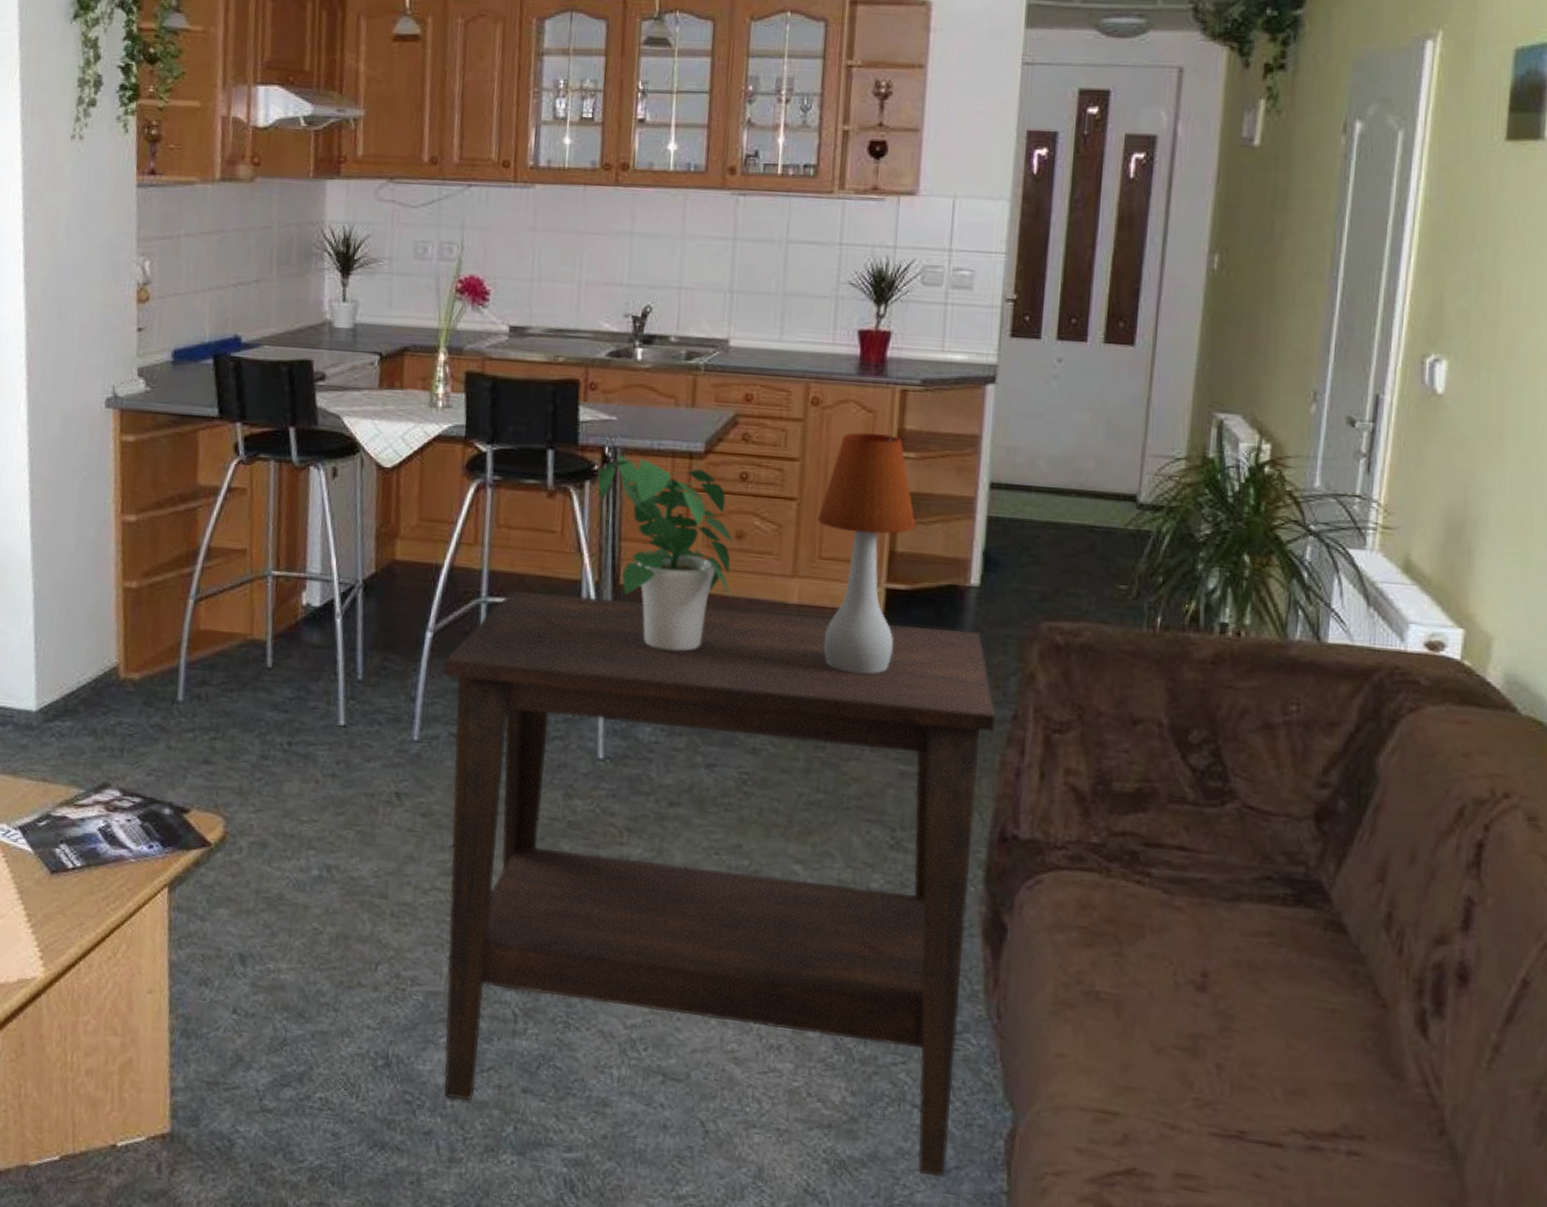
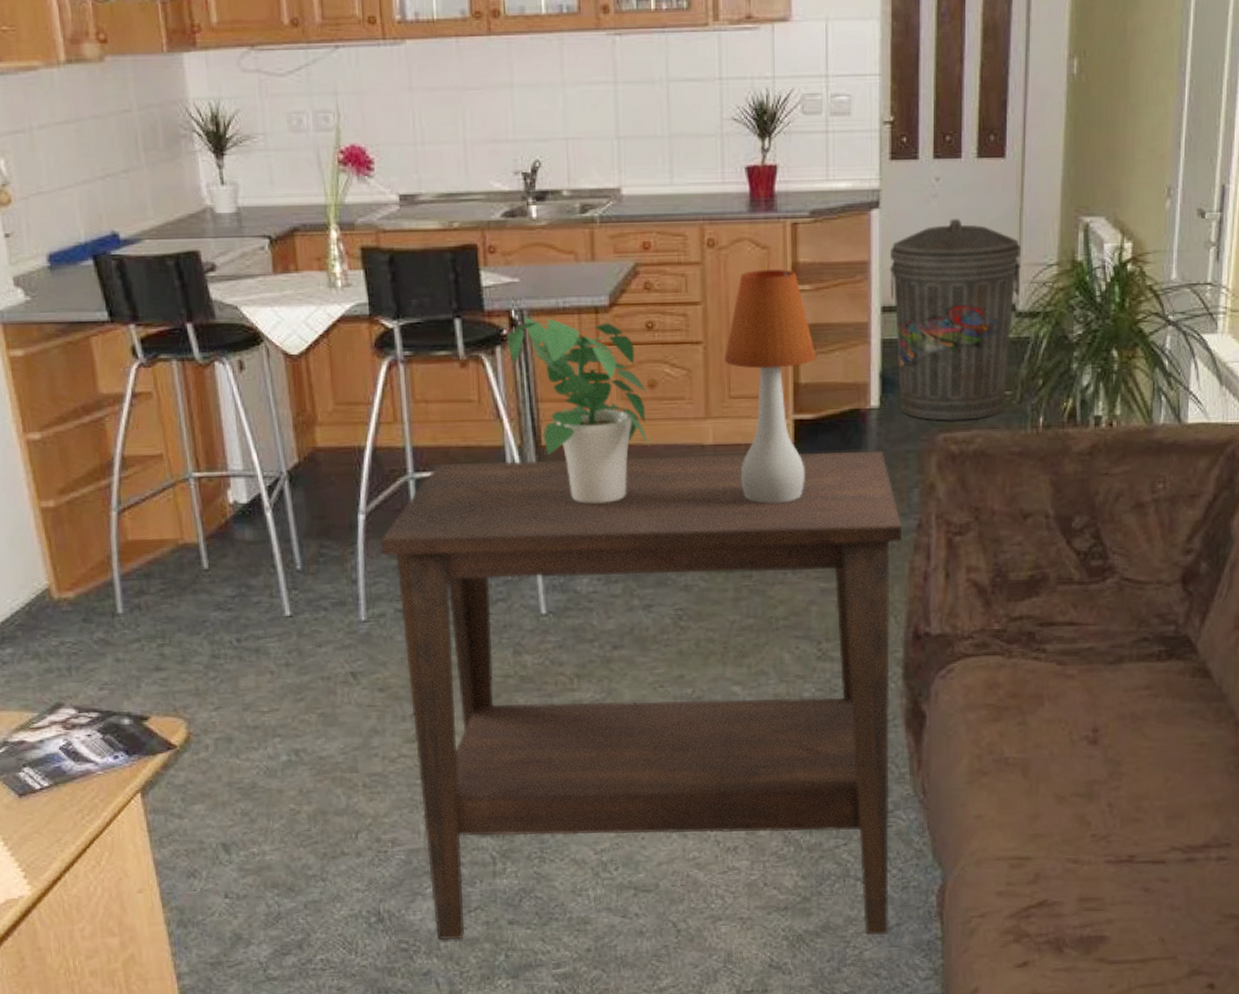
trash can: none [1000,401,1148,611] -> present [889,218,1022,421]

